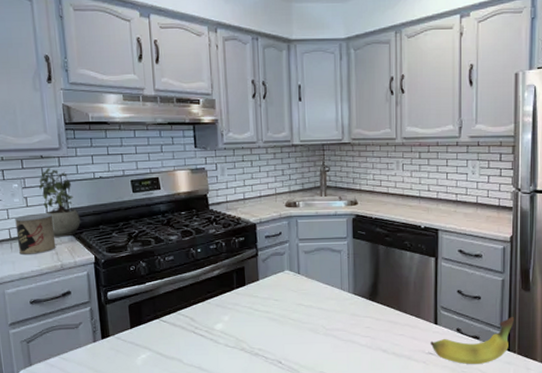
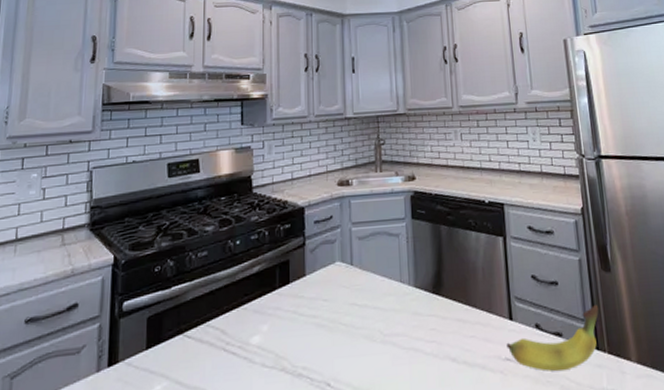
tin can: present [15,213,56,256] -> none [22,206,71,260]
potted plant: present [38,168,81,238] -> none [61,153,104,236]

